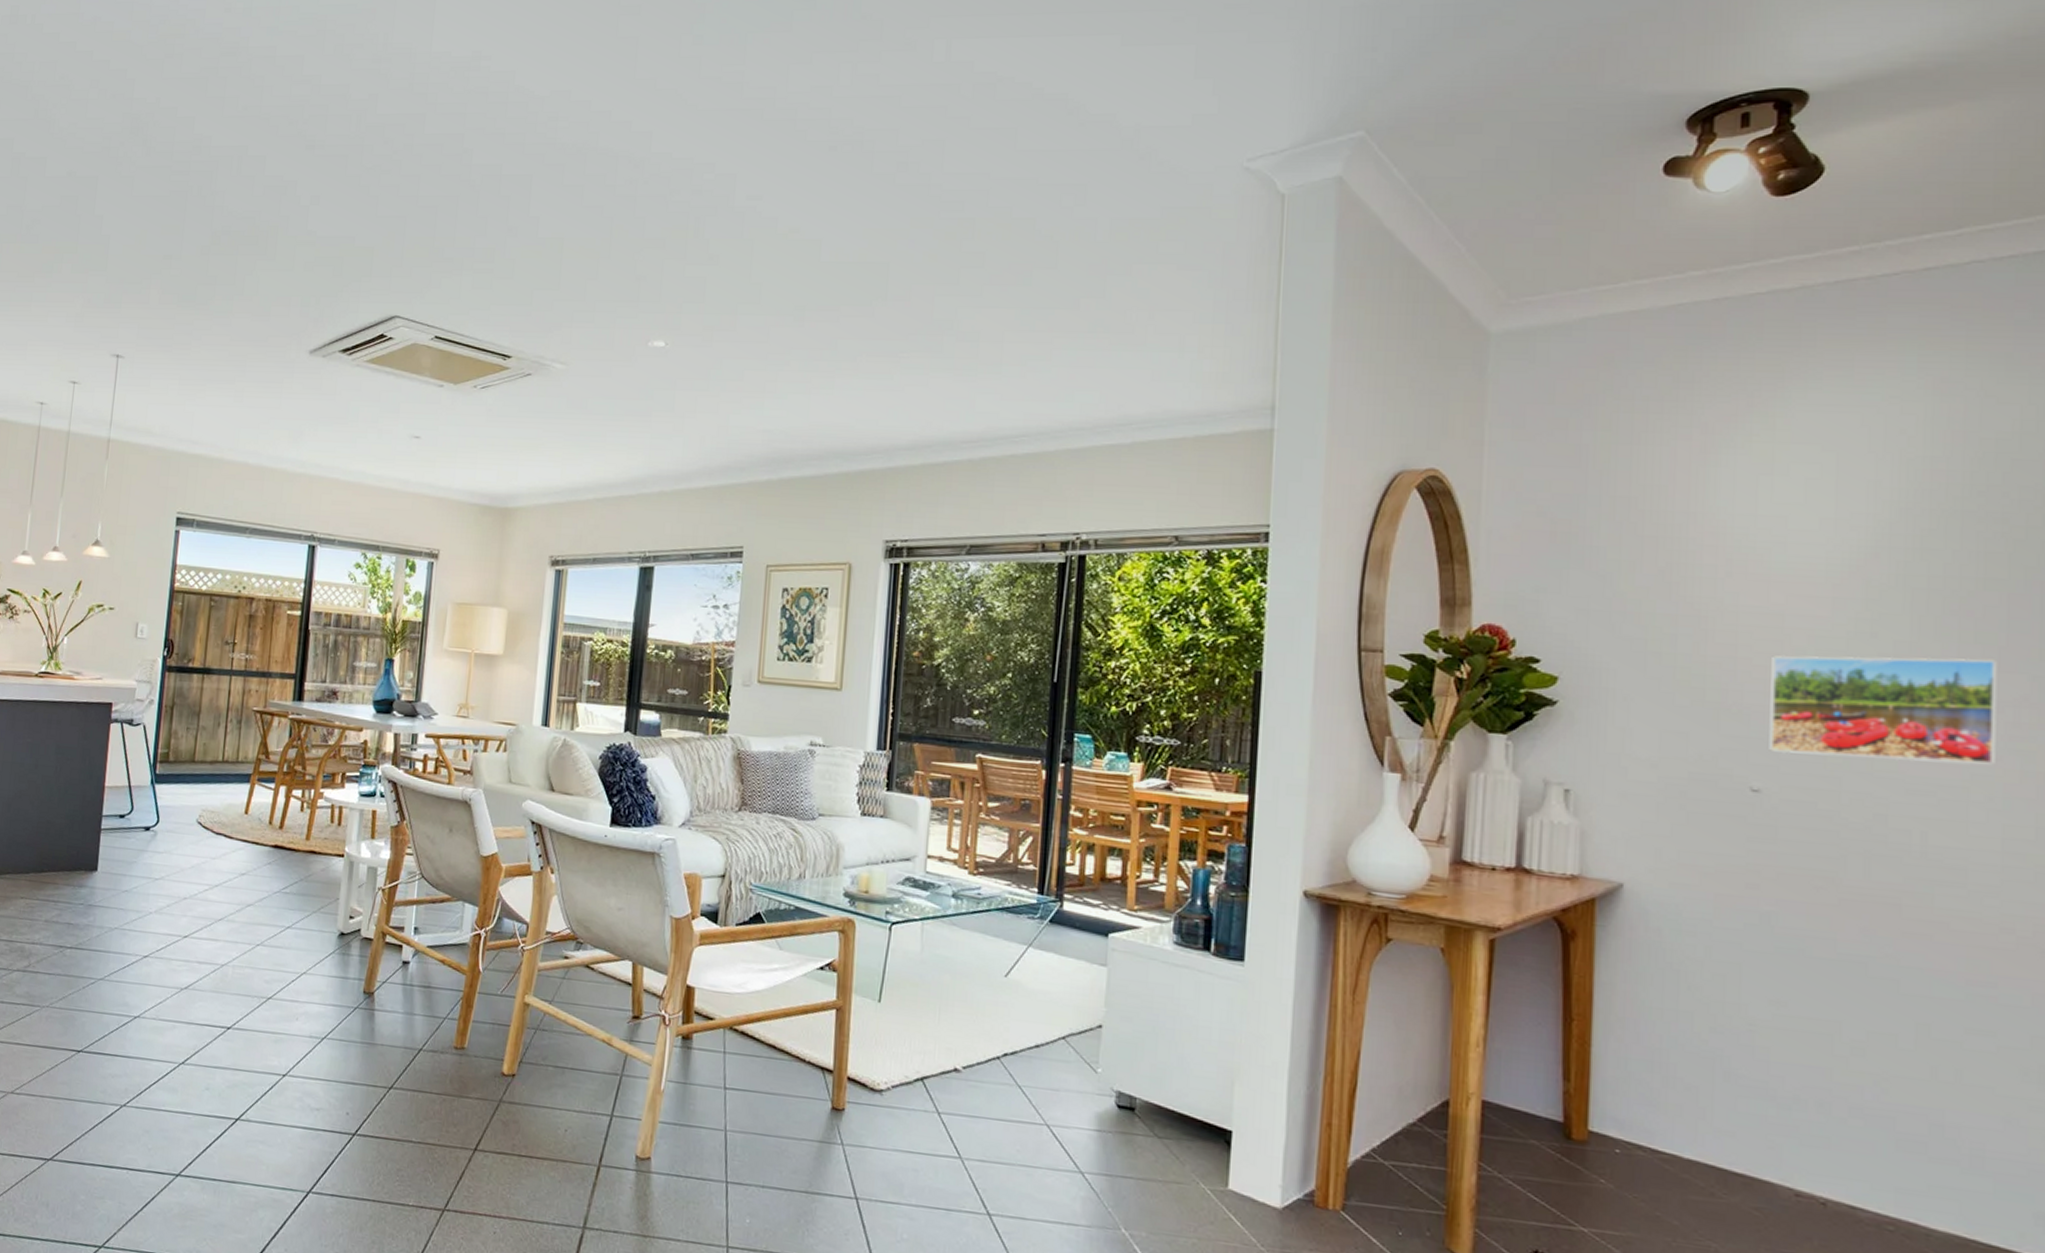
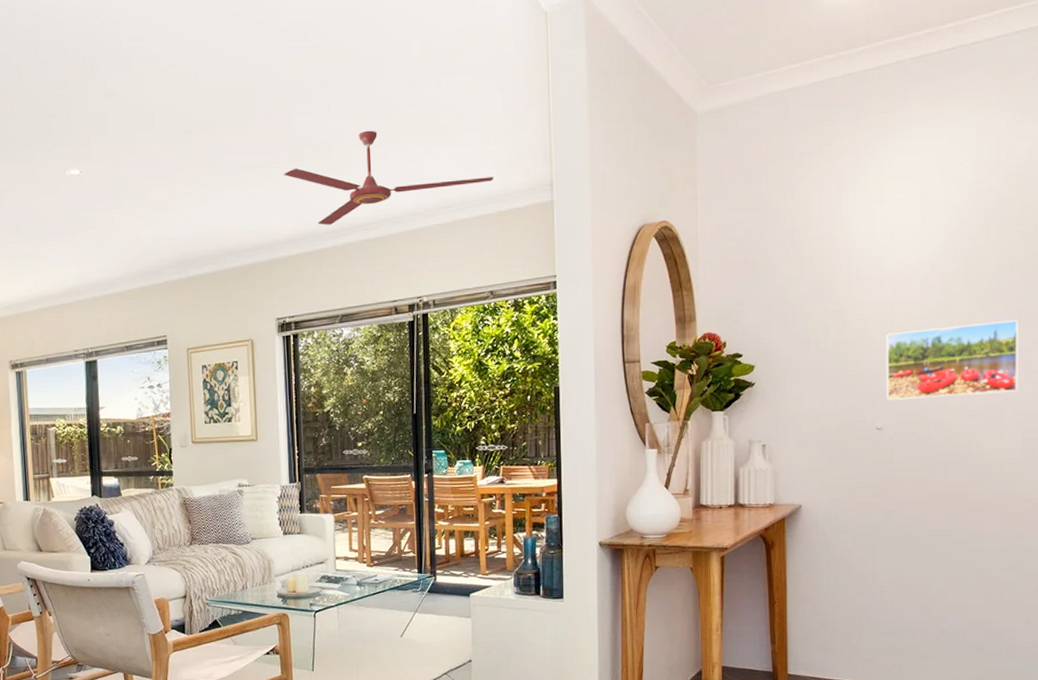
ceiling fan: none [915,322,1193,433] -> present [284,130,494,225]

